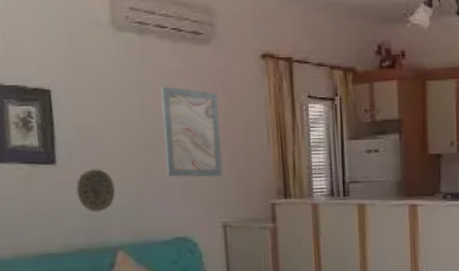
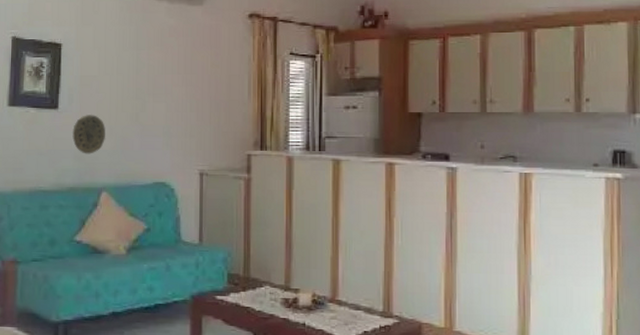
wall art: present [160,86,223,177] -> none [152,42,206,127]

